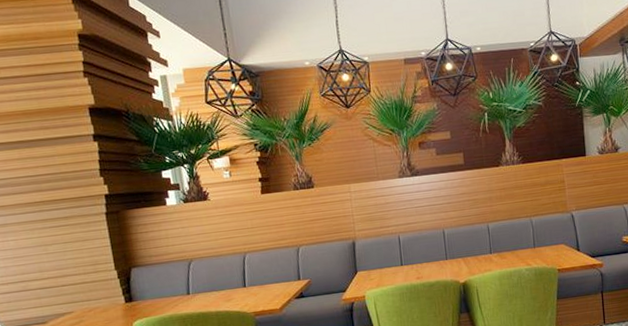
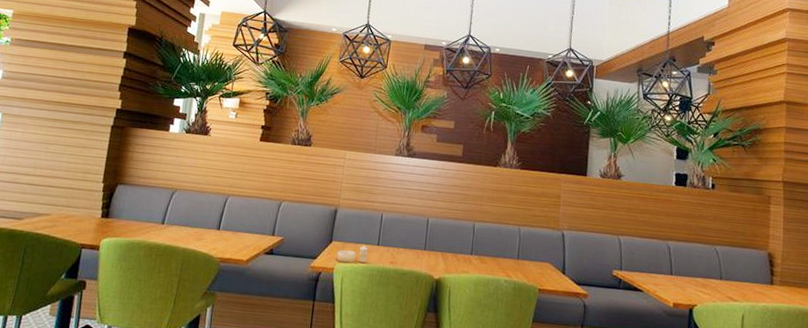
sugar bowl: none [364,267,395,289] -> present [336,244,369,264]

